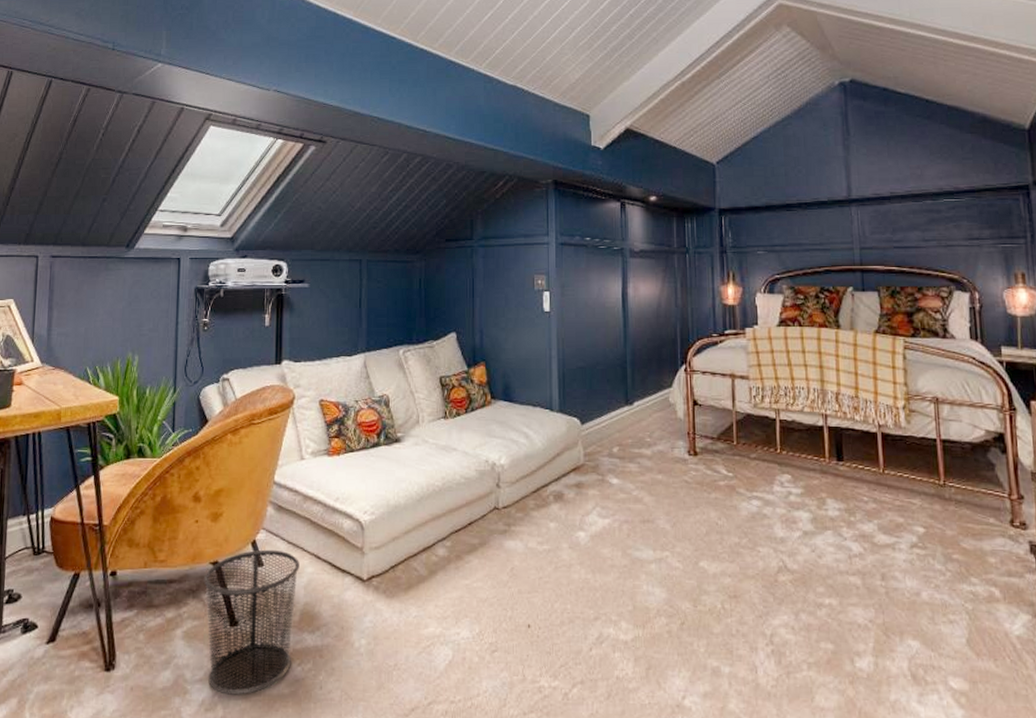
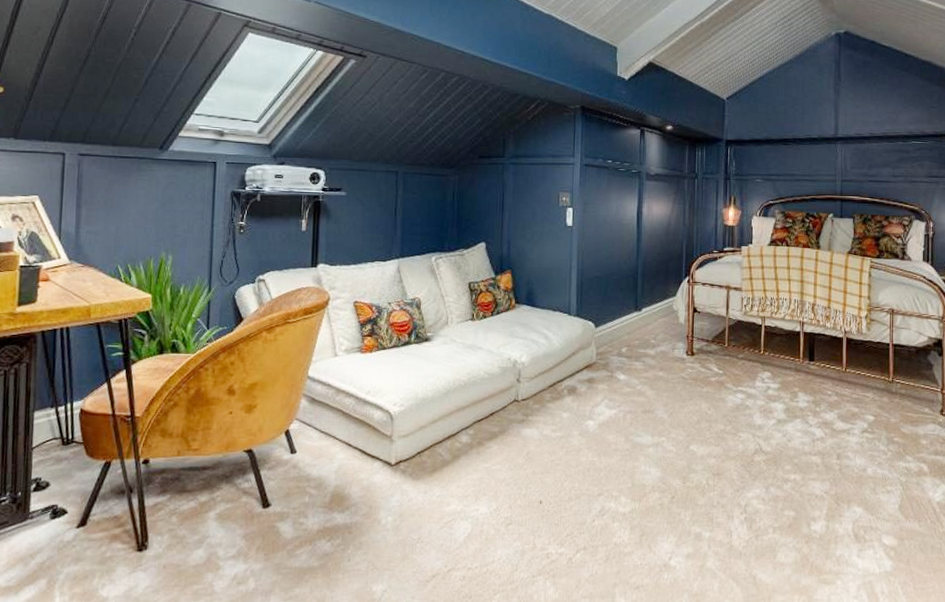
waste bin: present [203,549,300,695] -> none [237,438,331,569]

